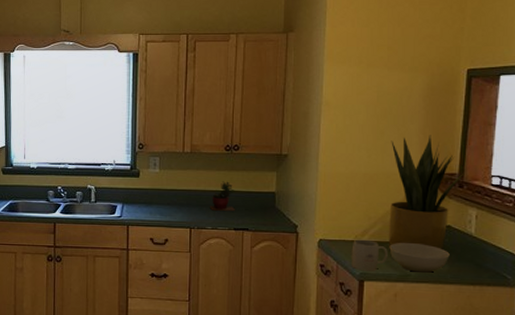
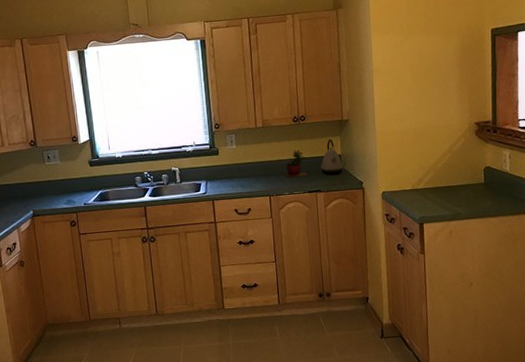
kettle: none [251,173,277,213] -> present [321,139,344,175]
mug: present [351,239,388,272] -> none [410,187,441,216]
planter: present [388,135,464,249] -> none [434,89,497,192]
bowl: present [389,242,450,274] -> none [441,185,491,211]

